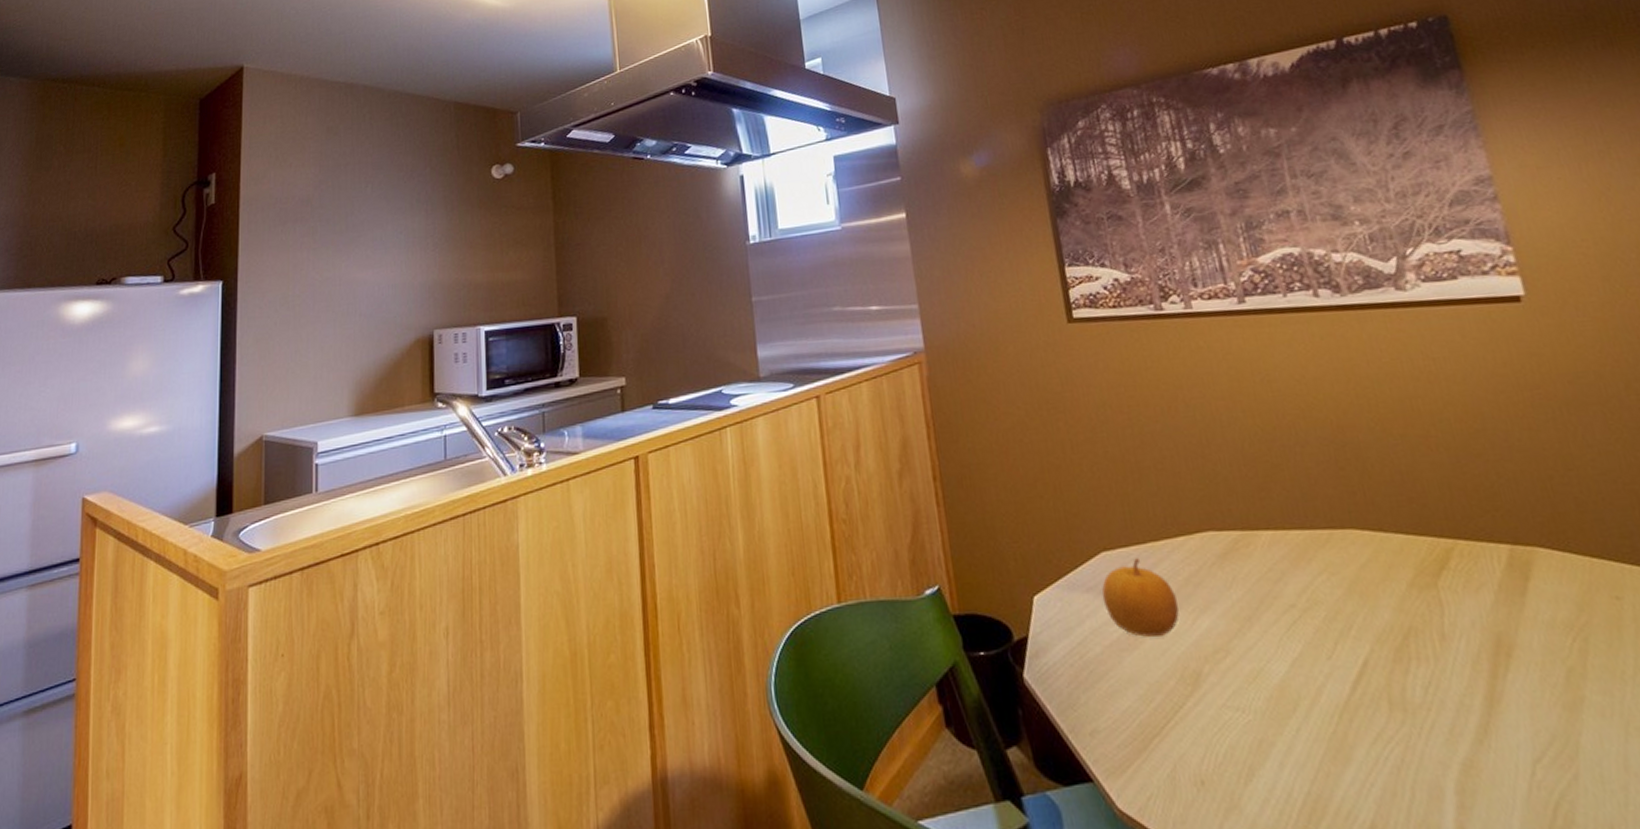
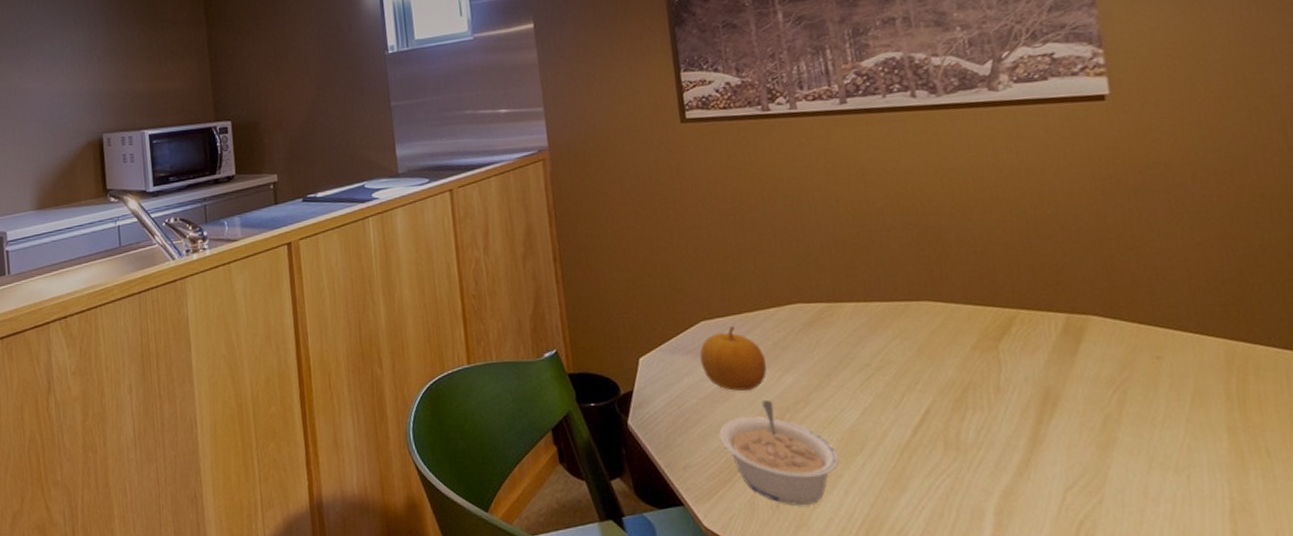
legume: none [1129,648,1270,782] -> present [719,400,839,505]

